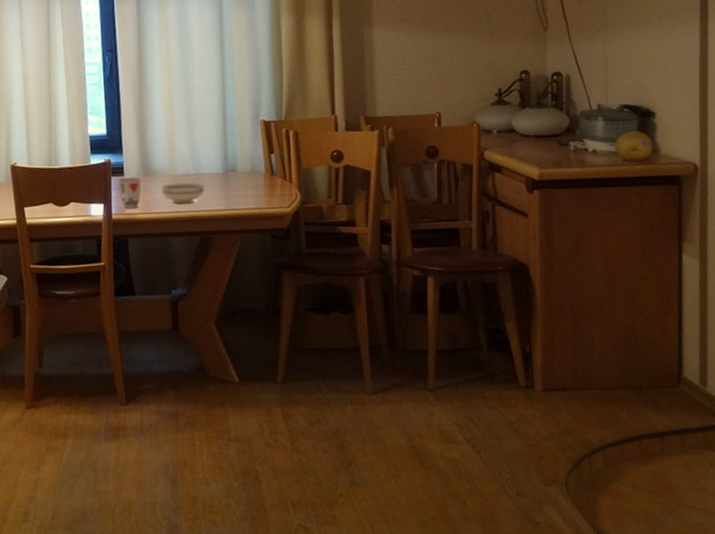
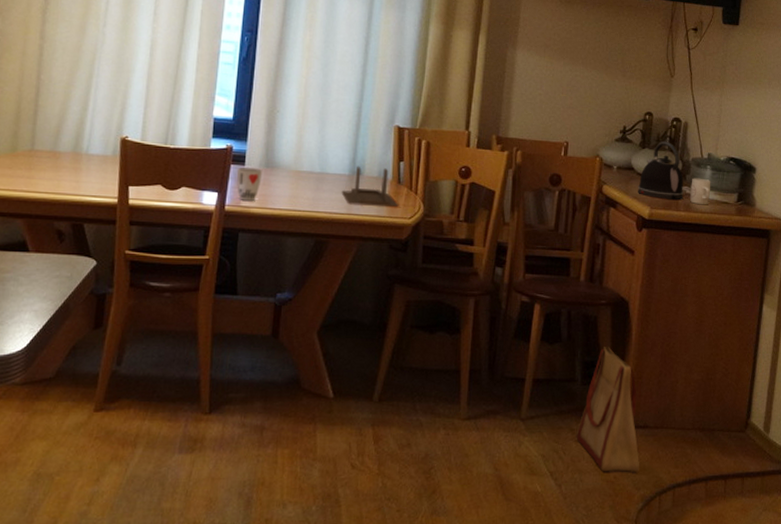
bowl: present [161,181,205,204] -> none [282,179,328,203]
napkin holder: none [218,162,276,201] -> present [341,165,399,208]
shopping bag: none [489,311,563,436] -> present [576,346,639,472]
kettle: none [523,97,575,158] -> present [638,140,684,200]
mug: none [582,130,606,159] -> present [690,178,711,205]
fruit: present [614,130,653,163] -> none [717,182,750,214]

